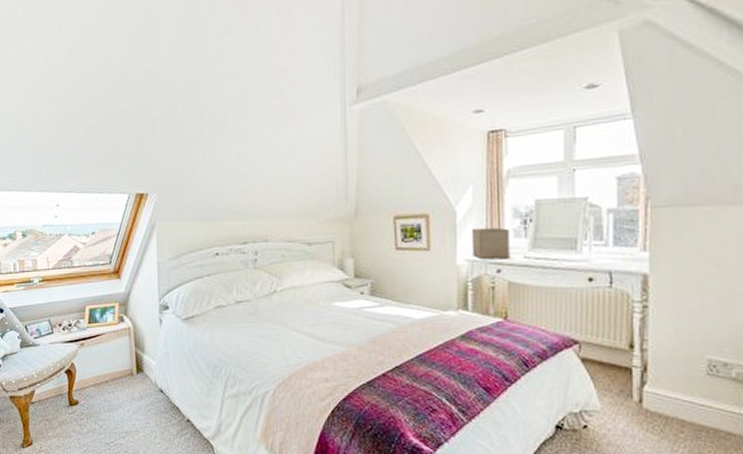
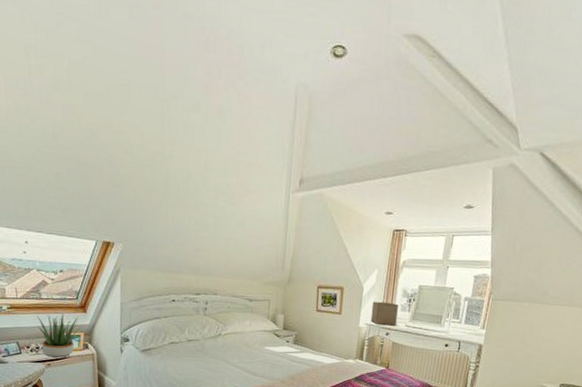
potted plant: none [69,282,115,335] -> present [37,314,80,358]

